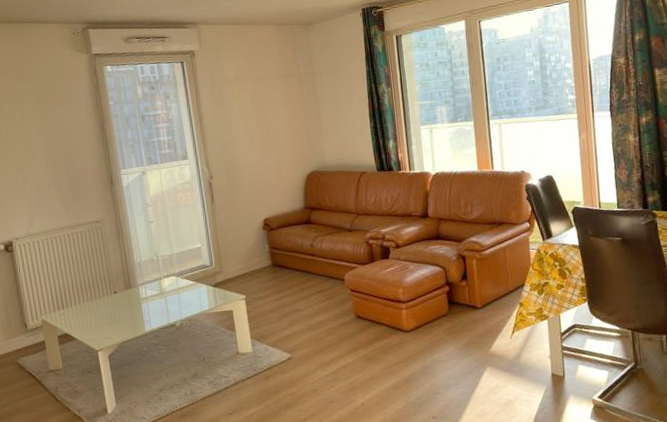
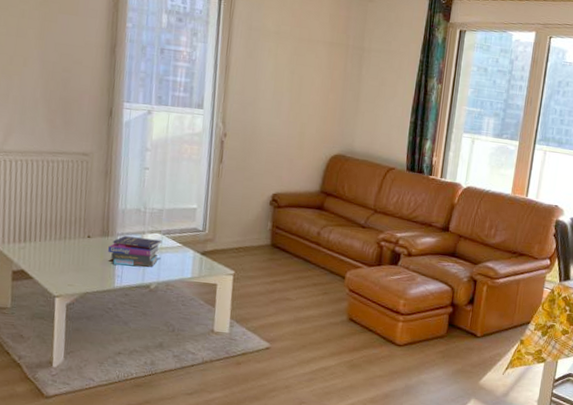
books: none [133,282,178,312] -> present [108,236,163,267]

